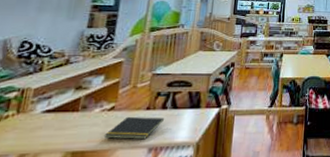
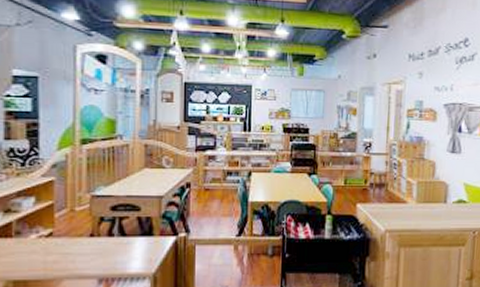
notepad: present [104,116,165,140] -> none [45,244,113,270]

